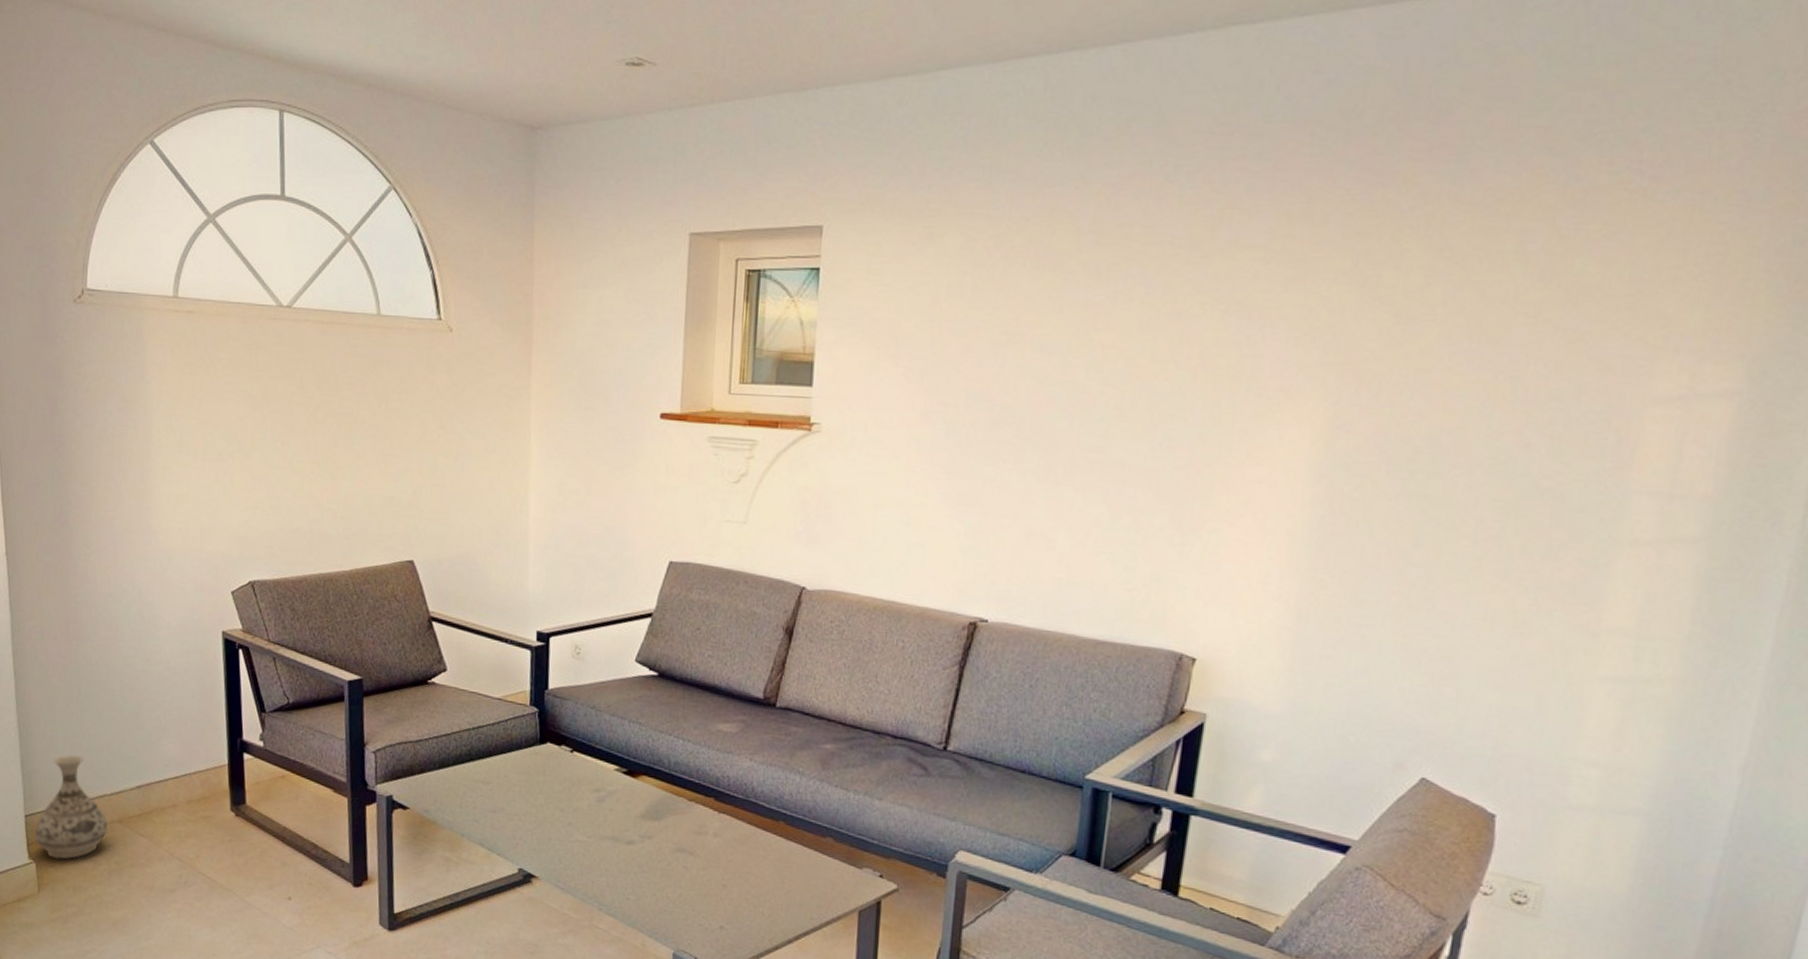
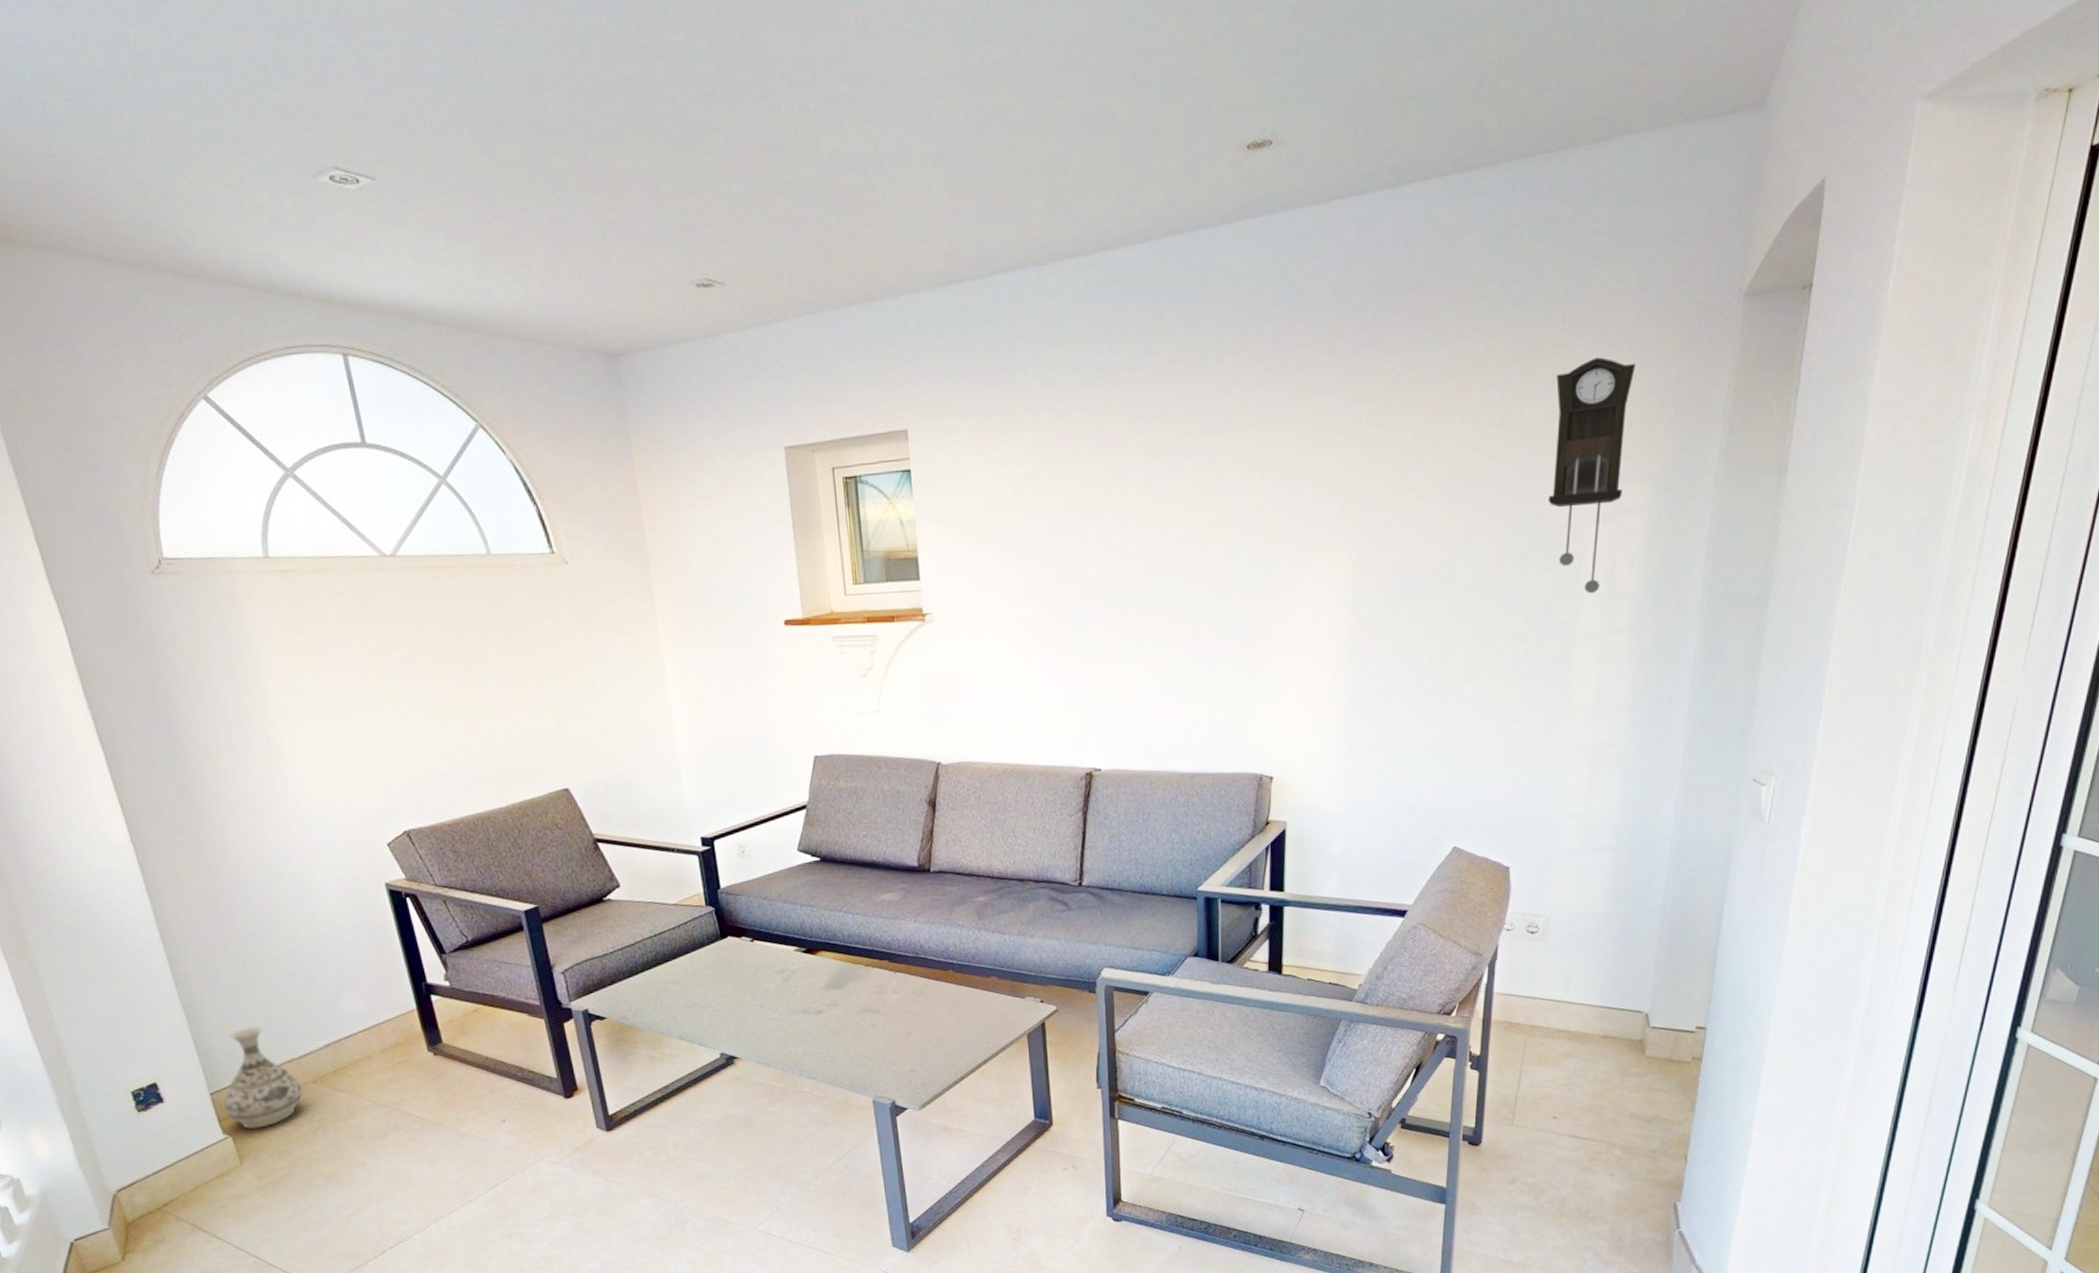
pendulum clock: none [1597,207,1735,491] -> present [1549,357,1636,594]

